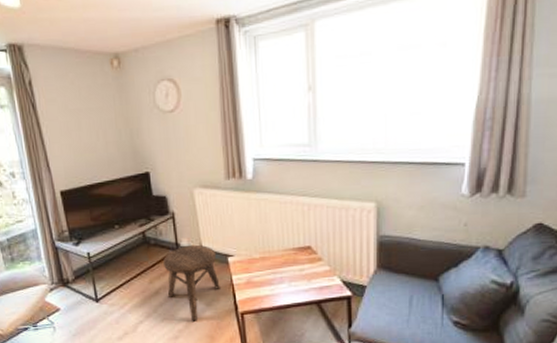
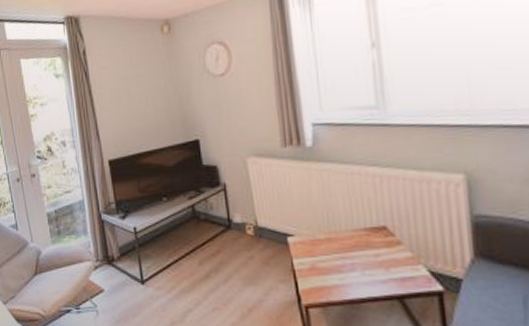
stool: present [163,244,220,320] -> none [214,221,279,312]

